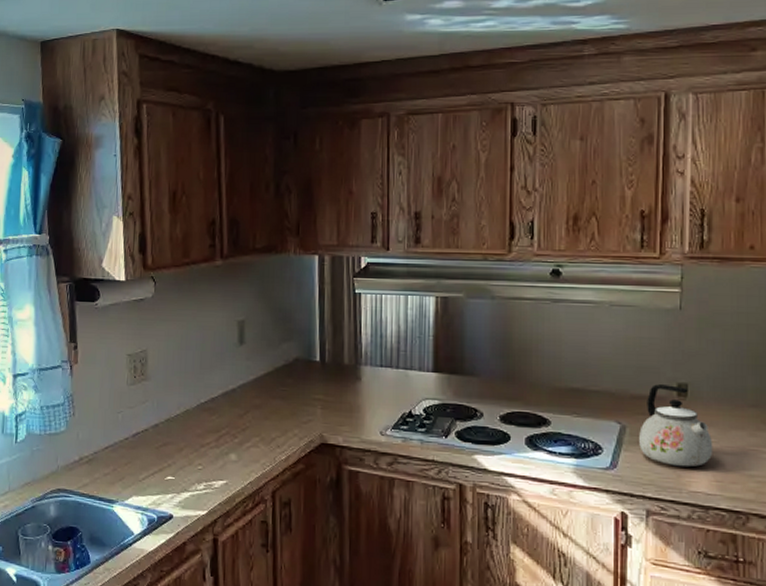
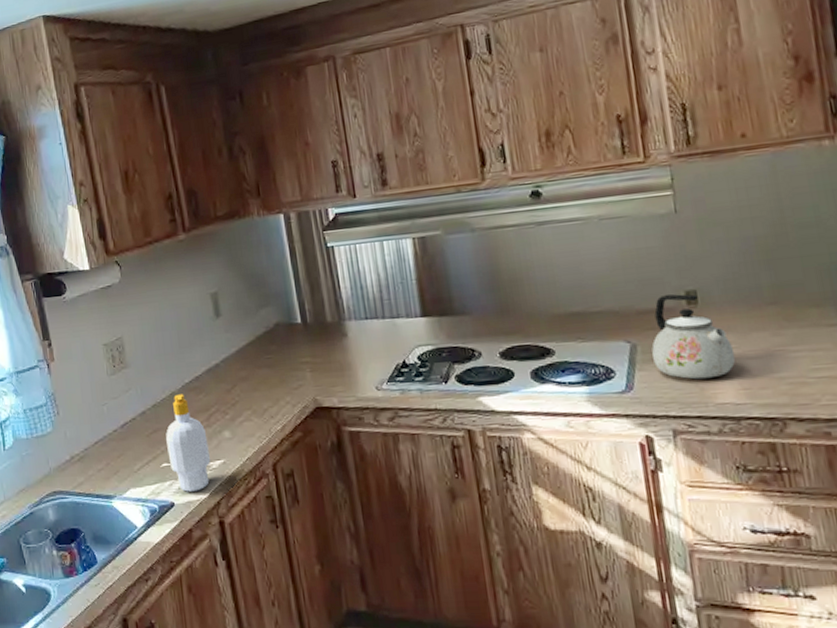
soap bottle: none [174,412,214,507] -> present [166,394,211,492]

